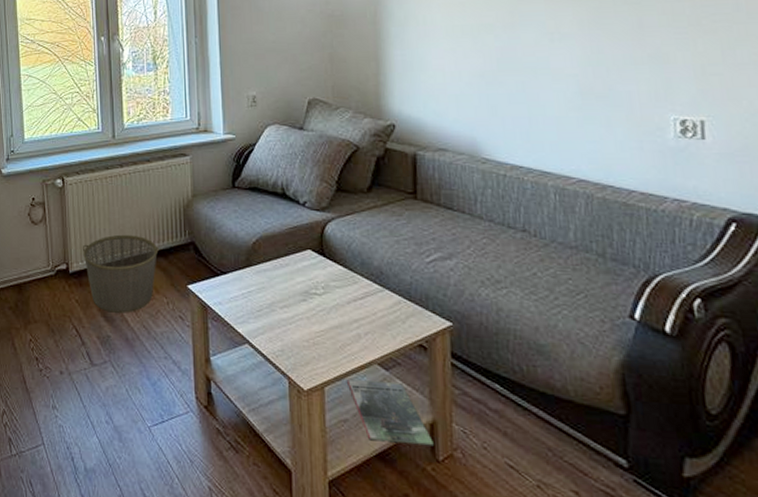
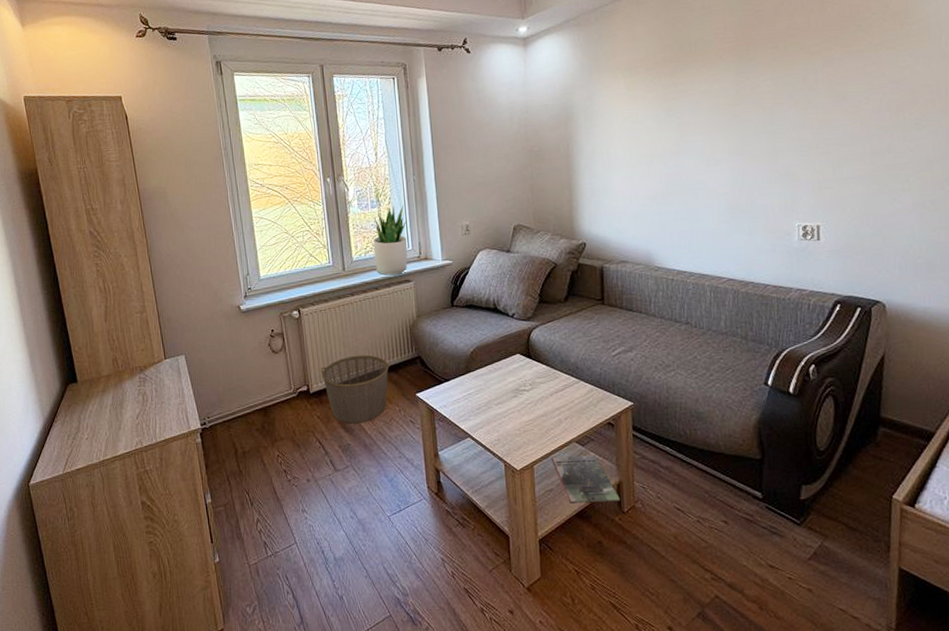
planter: none [147,69,186,147] -> present [373,205,408,275]

